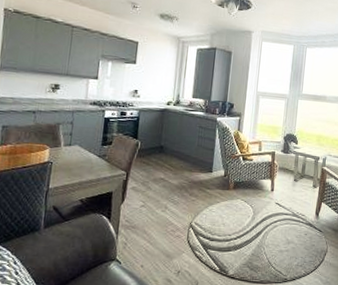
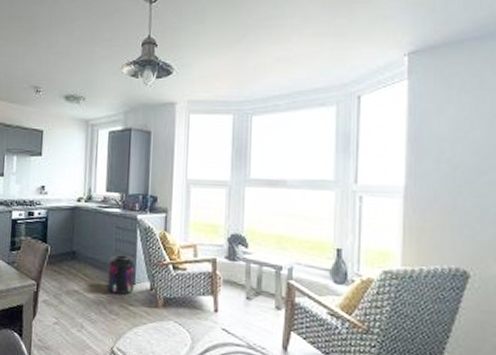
supplement container: none [190,149,213,181] -> present [108,254,135,296]

